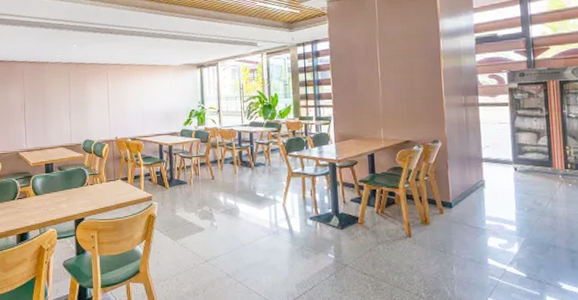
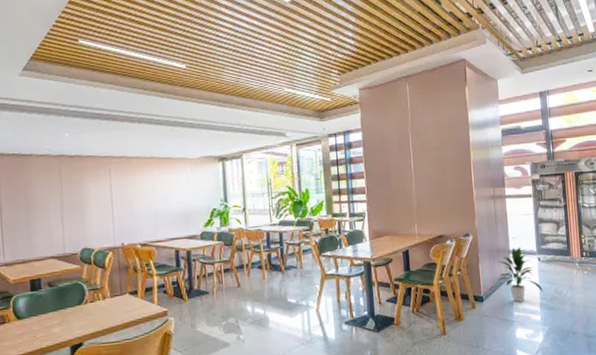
indoor plant: none [466,156,521,211] -> present [496,247,544,302]

